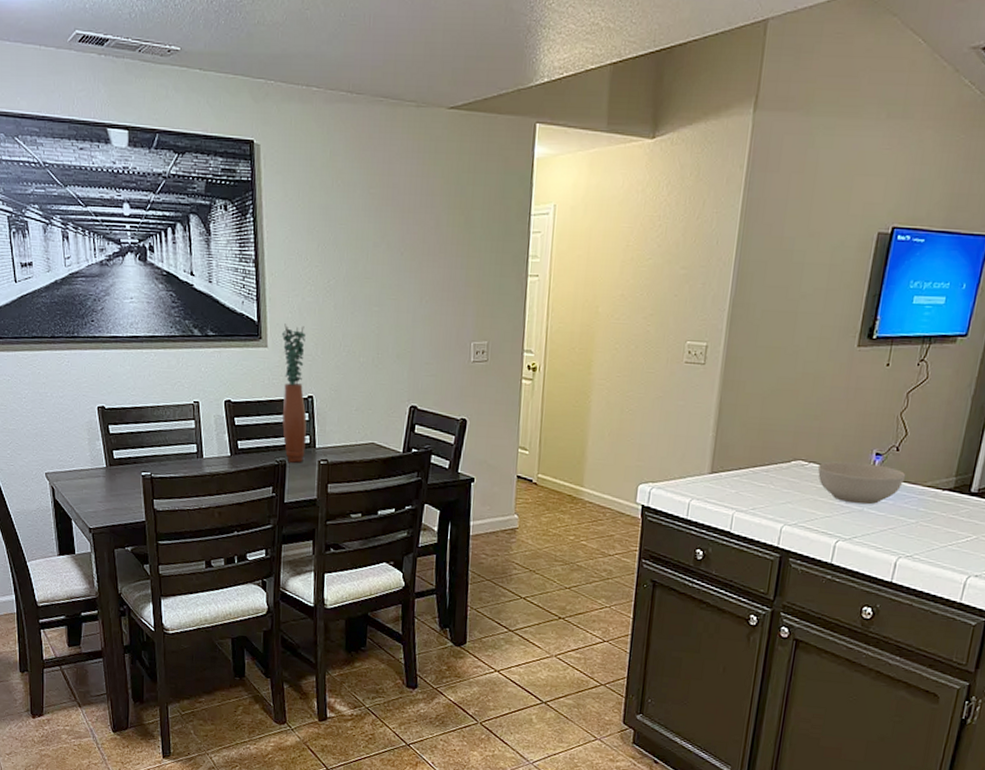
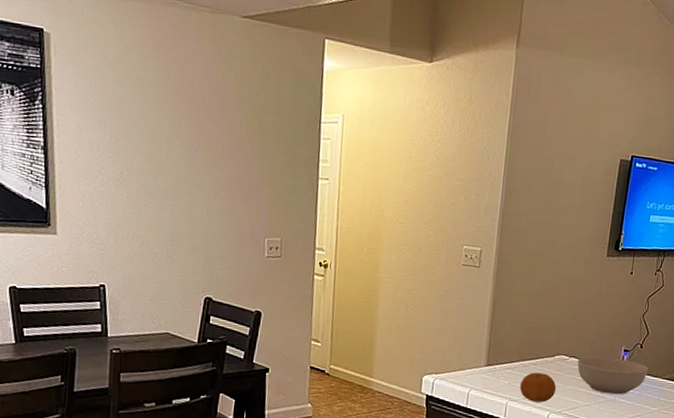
vase: present [281,324,307,464] -> none [71,212,98,353]
fruit: none [749,480,792,514] -> present [520,372,557,403]

